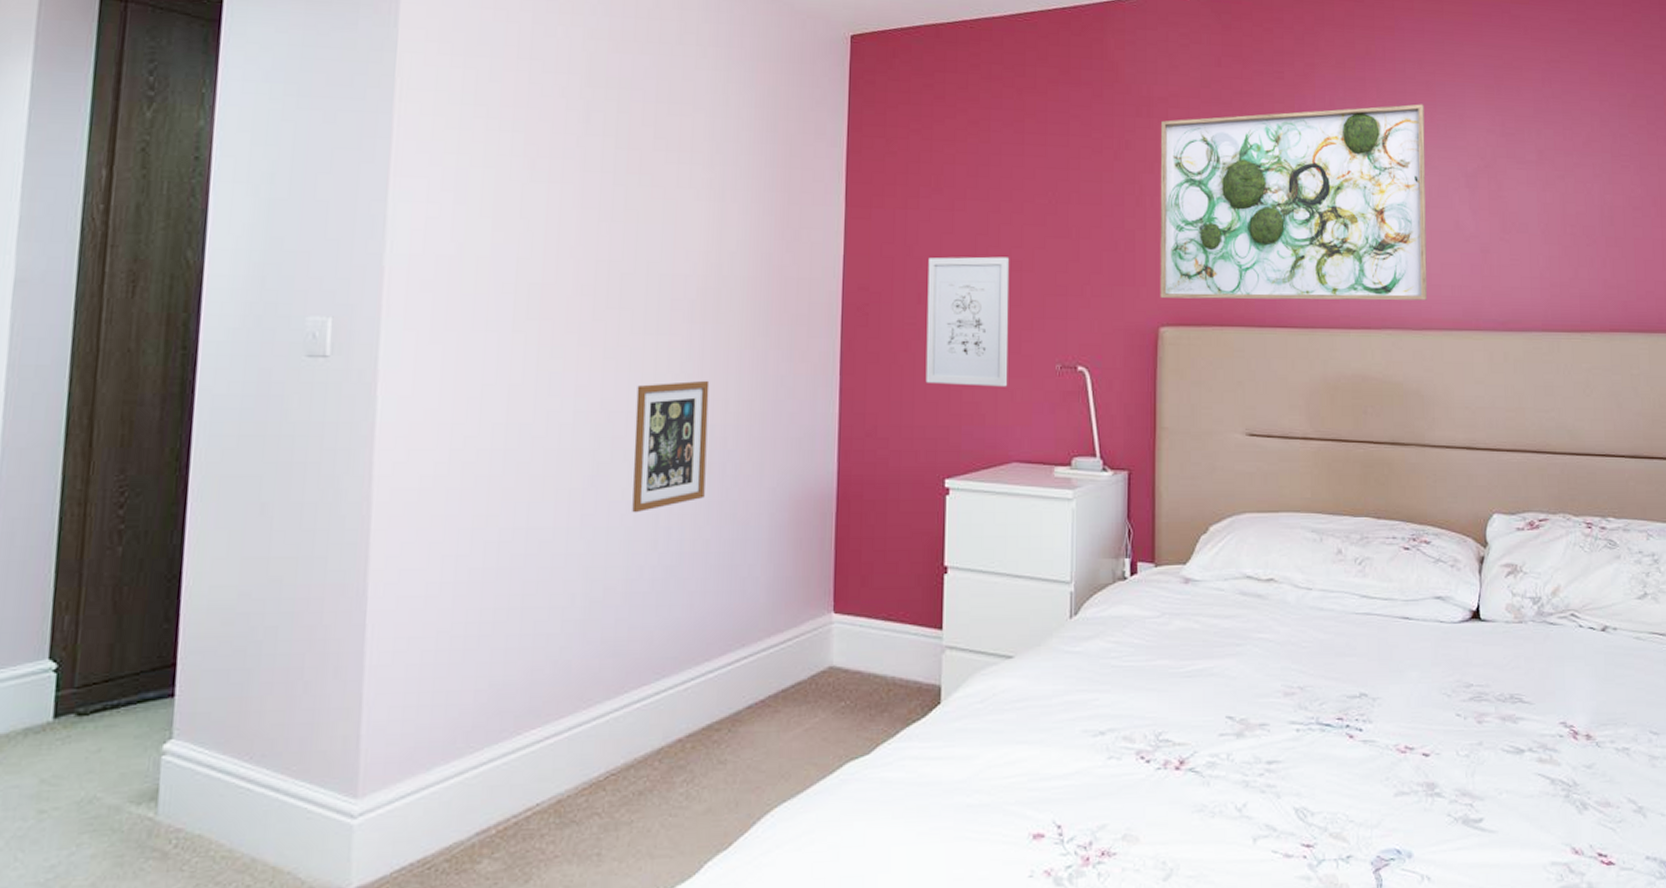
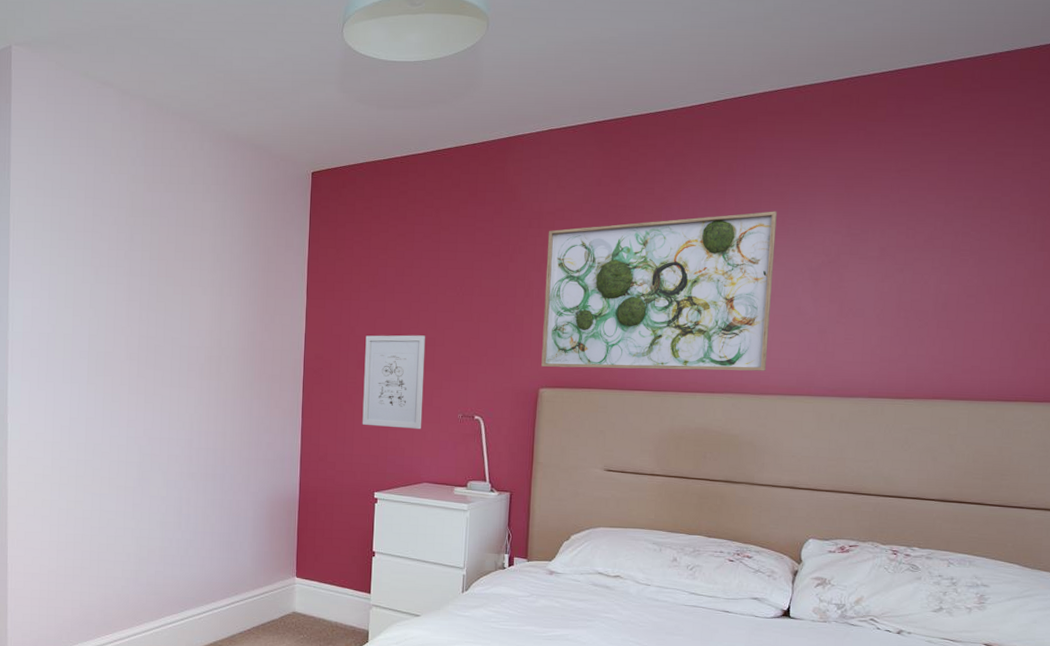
picture frame: present [632,380,710,513] -> none [165,418,214,505]

